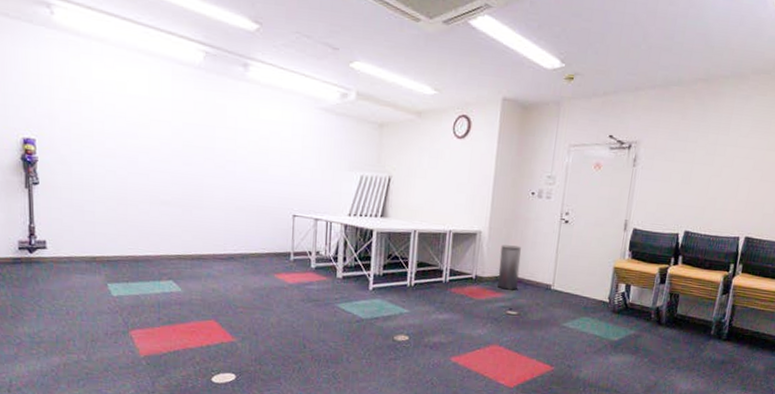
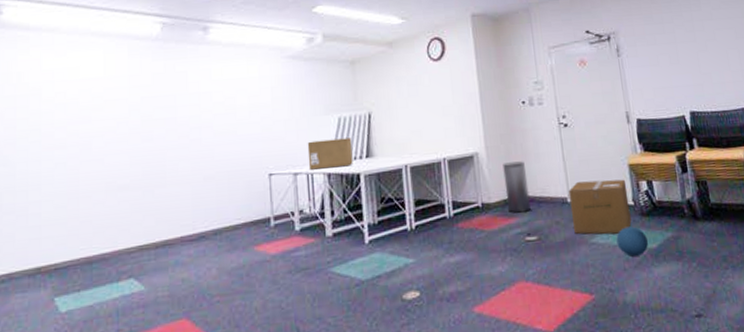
box: none [328,192,370,222] -> present [307,137,353,170]
box: none [550,274,607,323] -> present [568,179,632,235]
ball: none [584,319,613,344] -> present [616,226,649,257]

